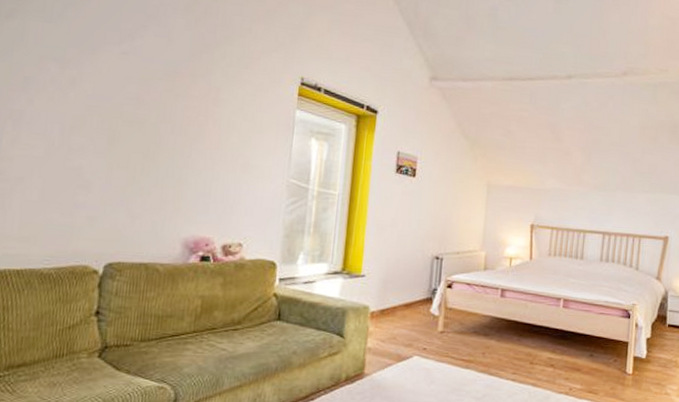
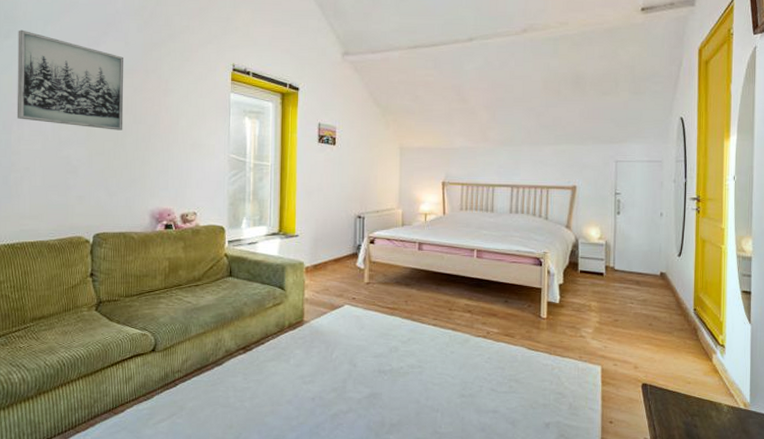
wall art: none [12,10,165,142] -> present [16,29,124,131]

